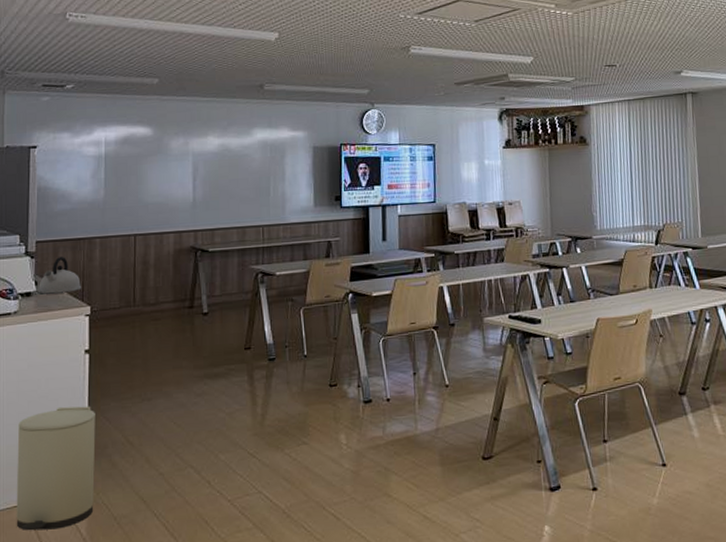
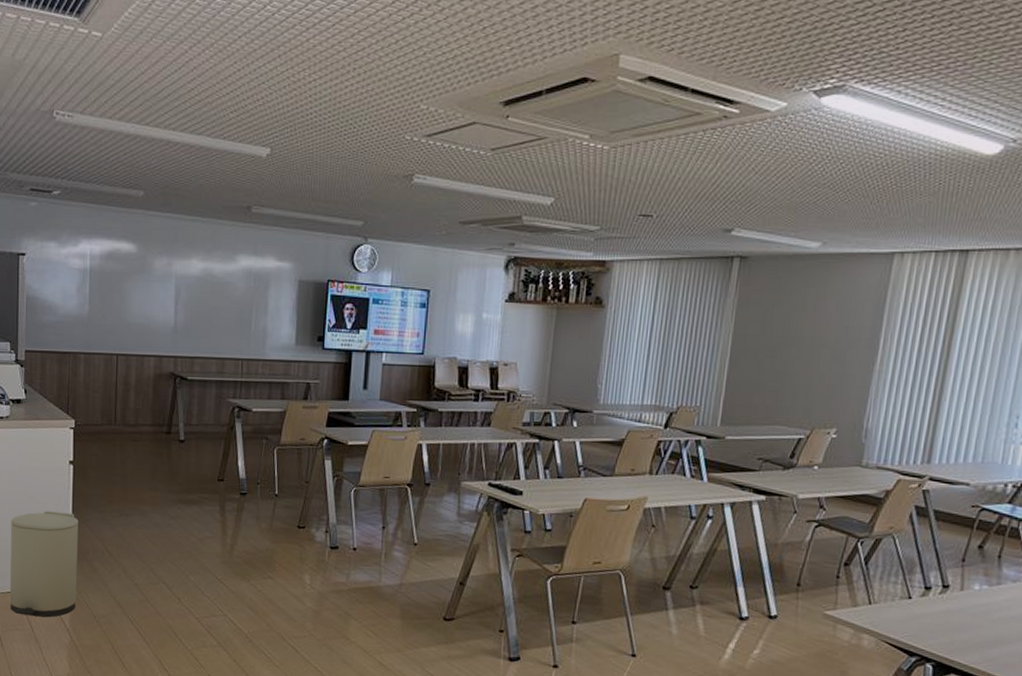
kettle: present [37,257,82,294] -> none [27,368,67,404]

